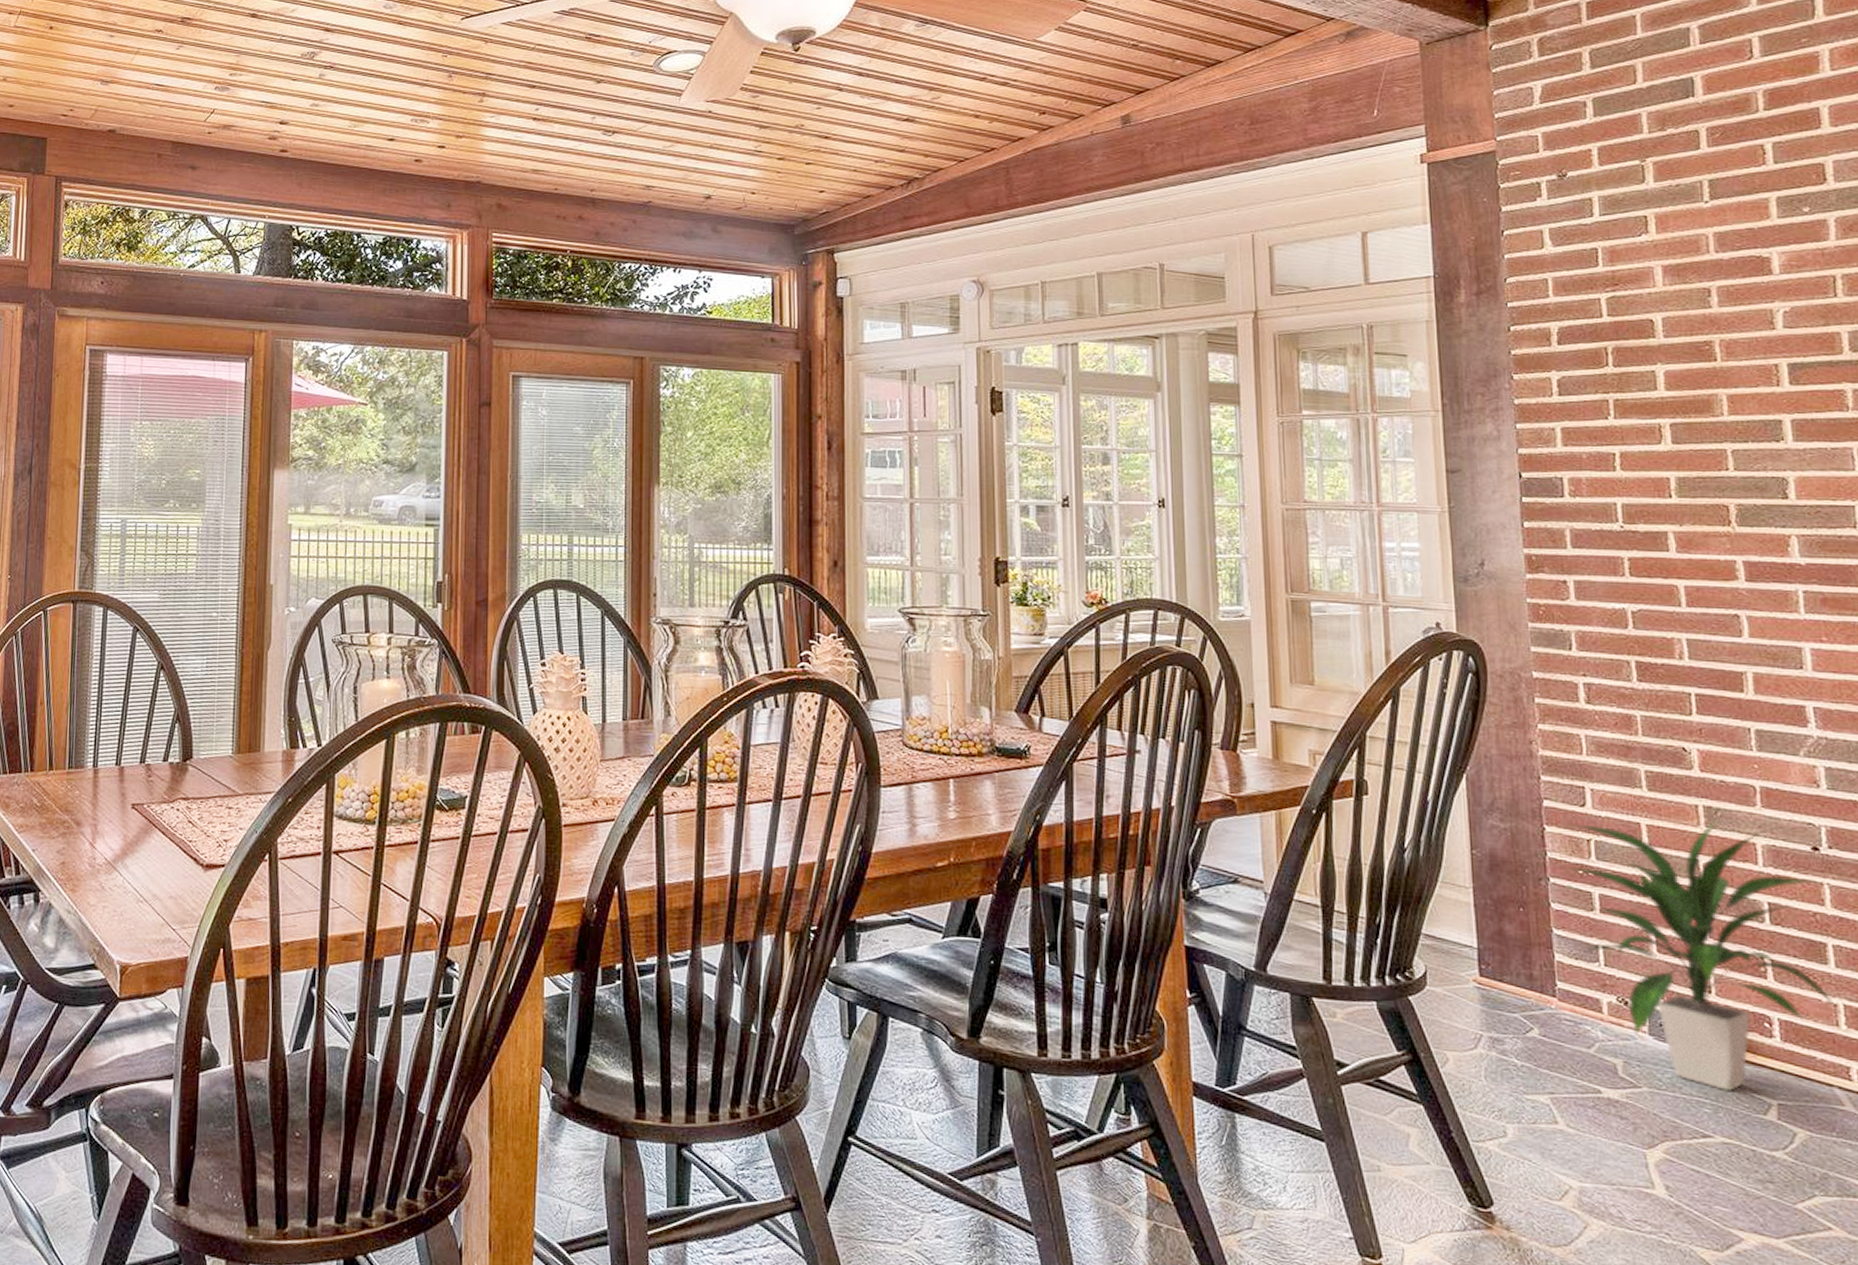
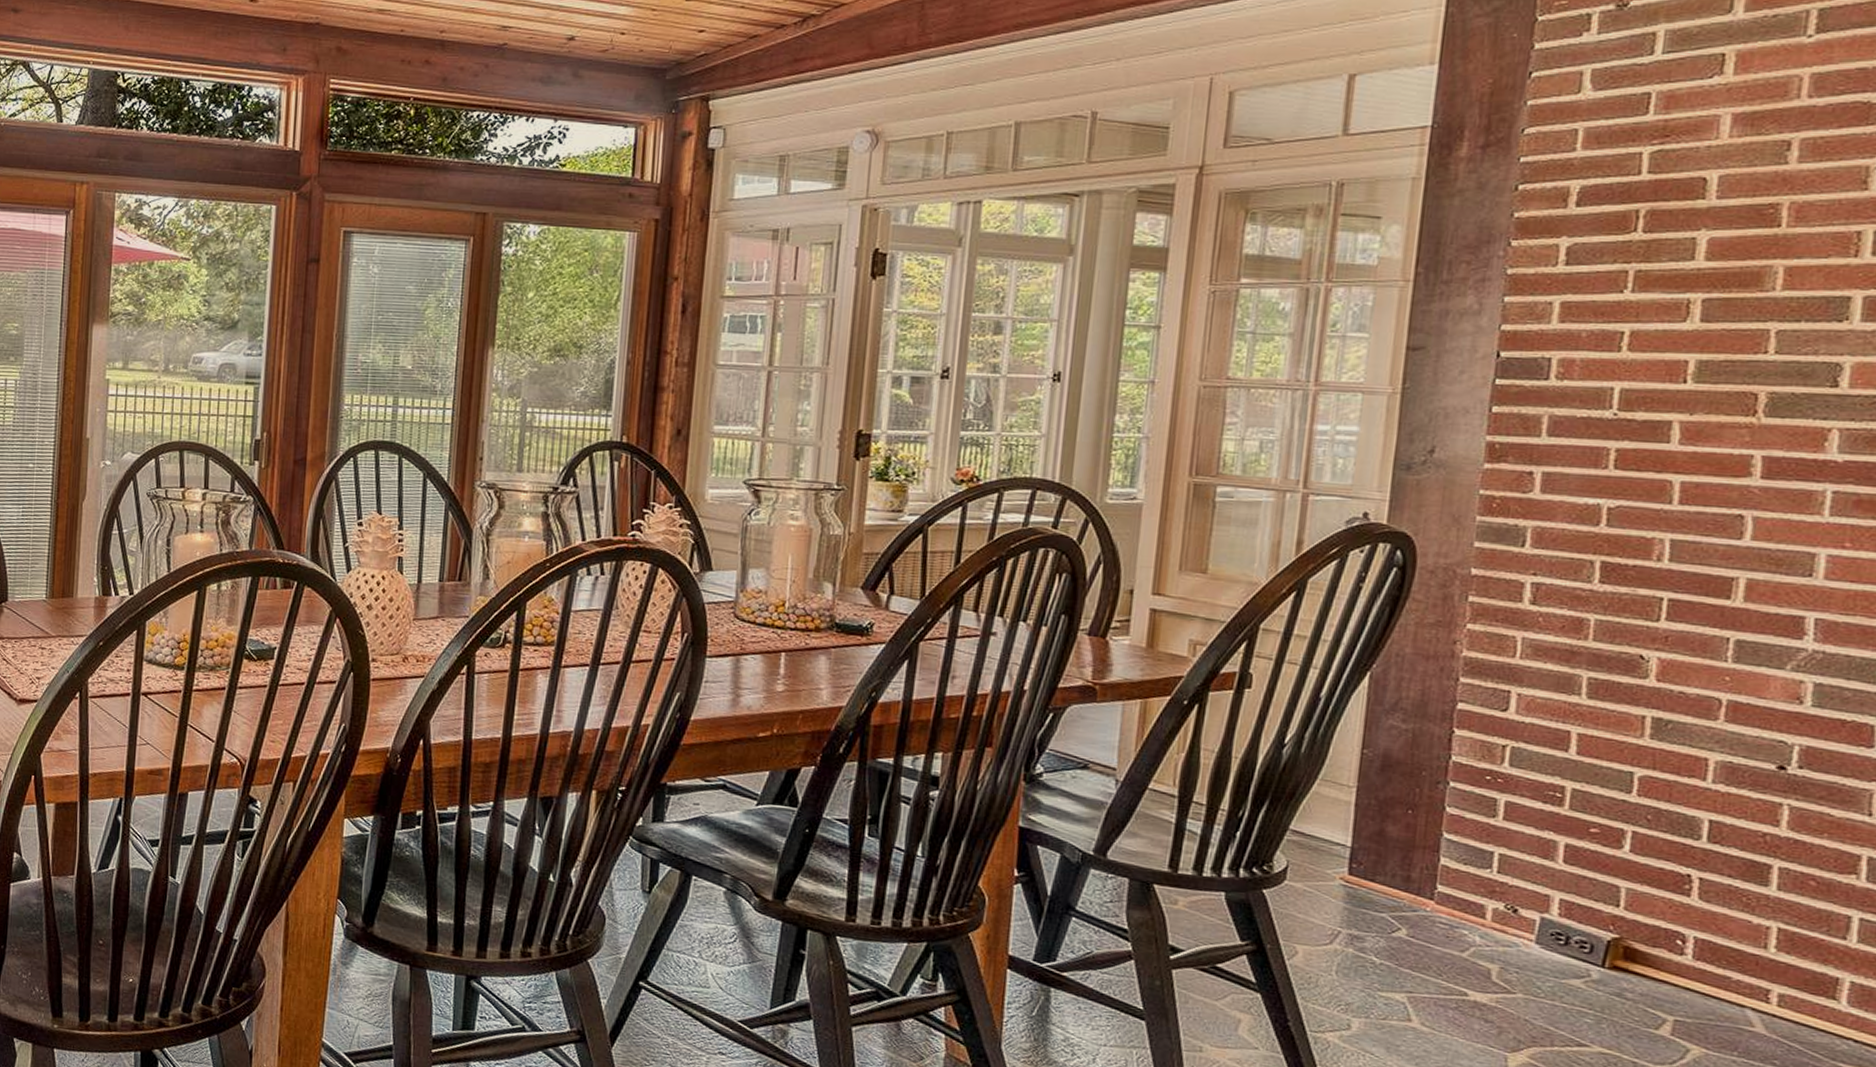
indoor plant: present [1560,820,1843,1092] -> none [1465,727,1776,1005]

